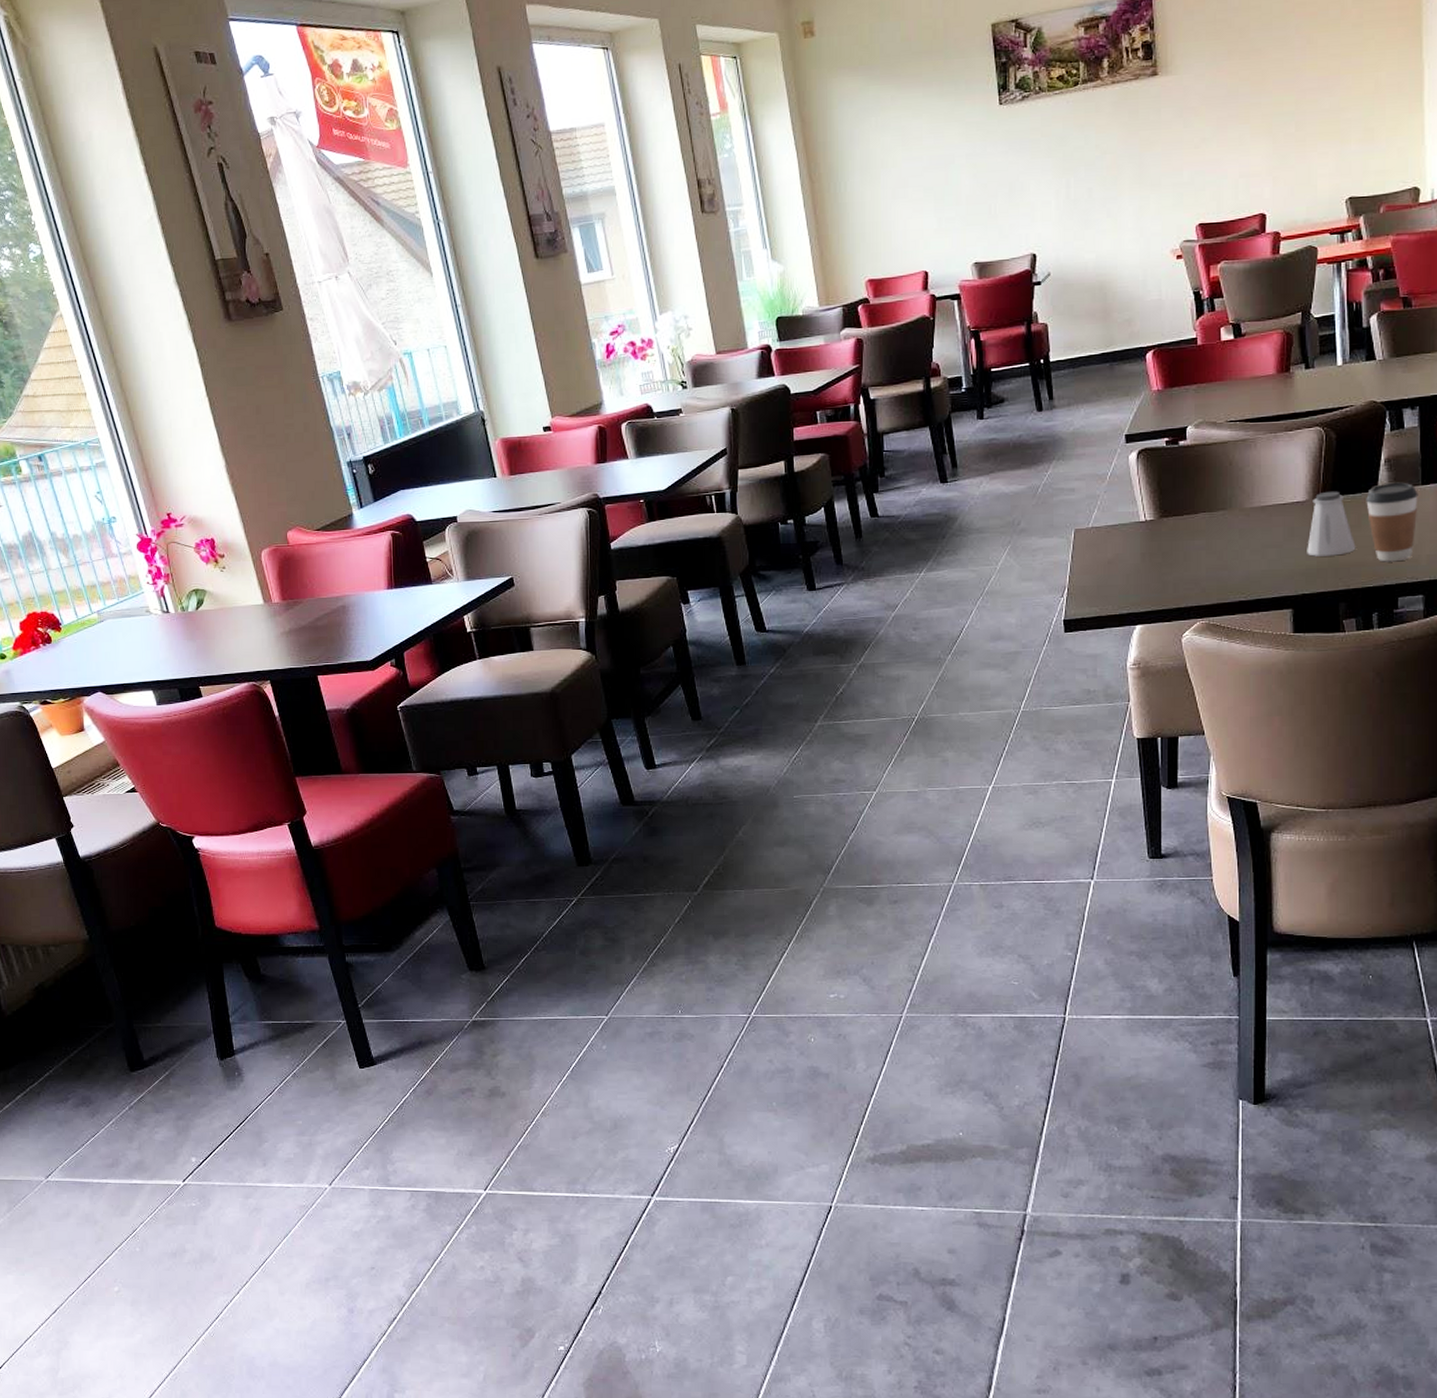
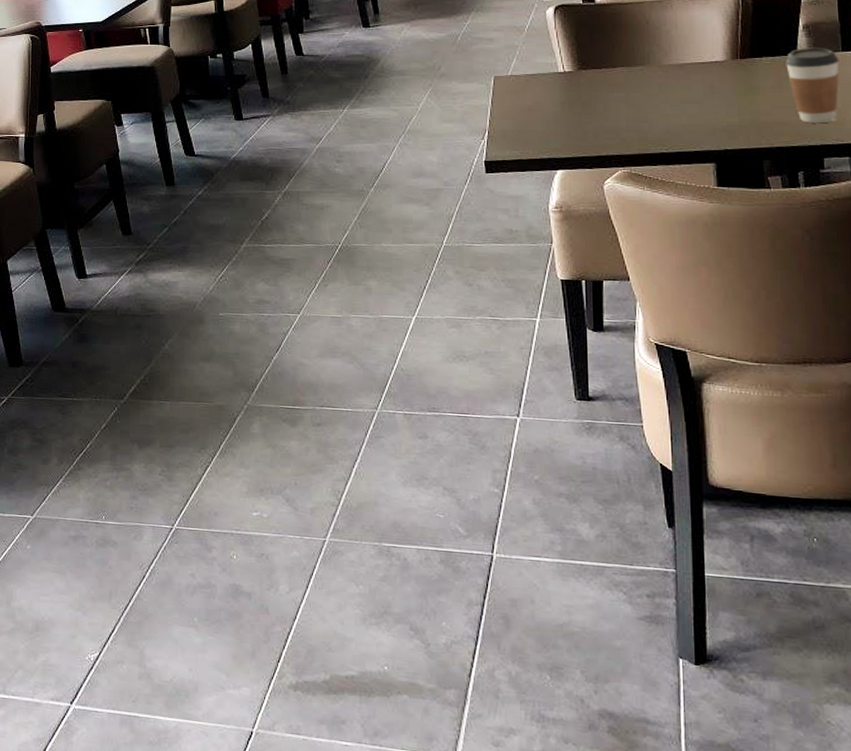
saltshaker: present [1307,491,1356,556] -> none [727,53,778,115]

